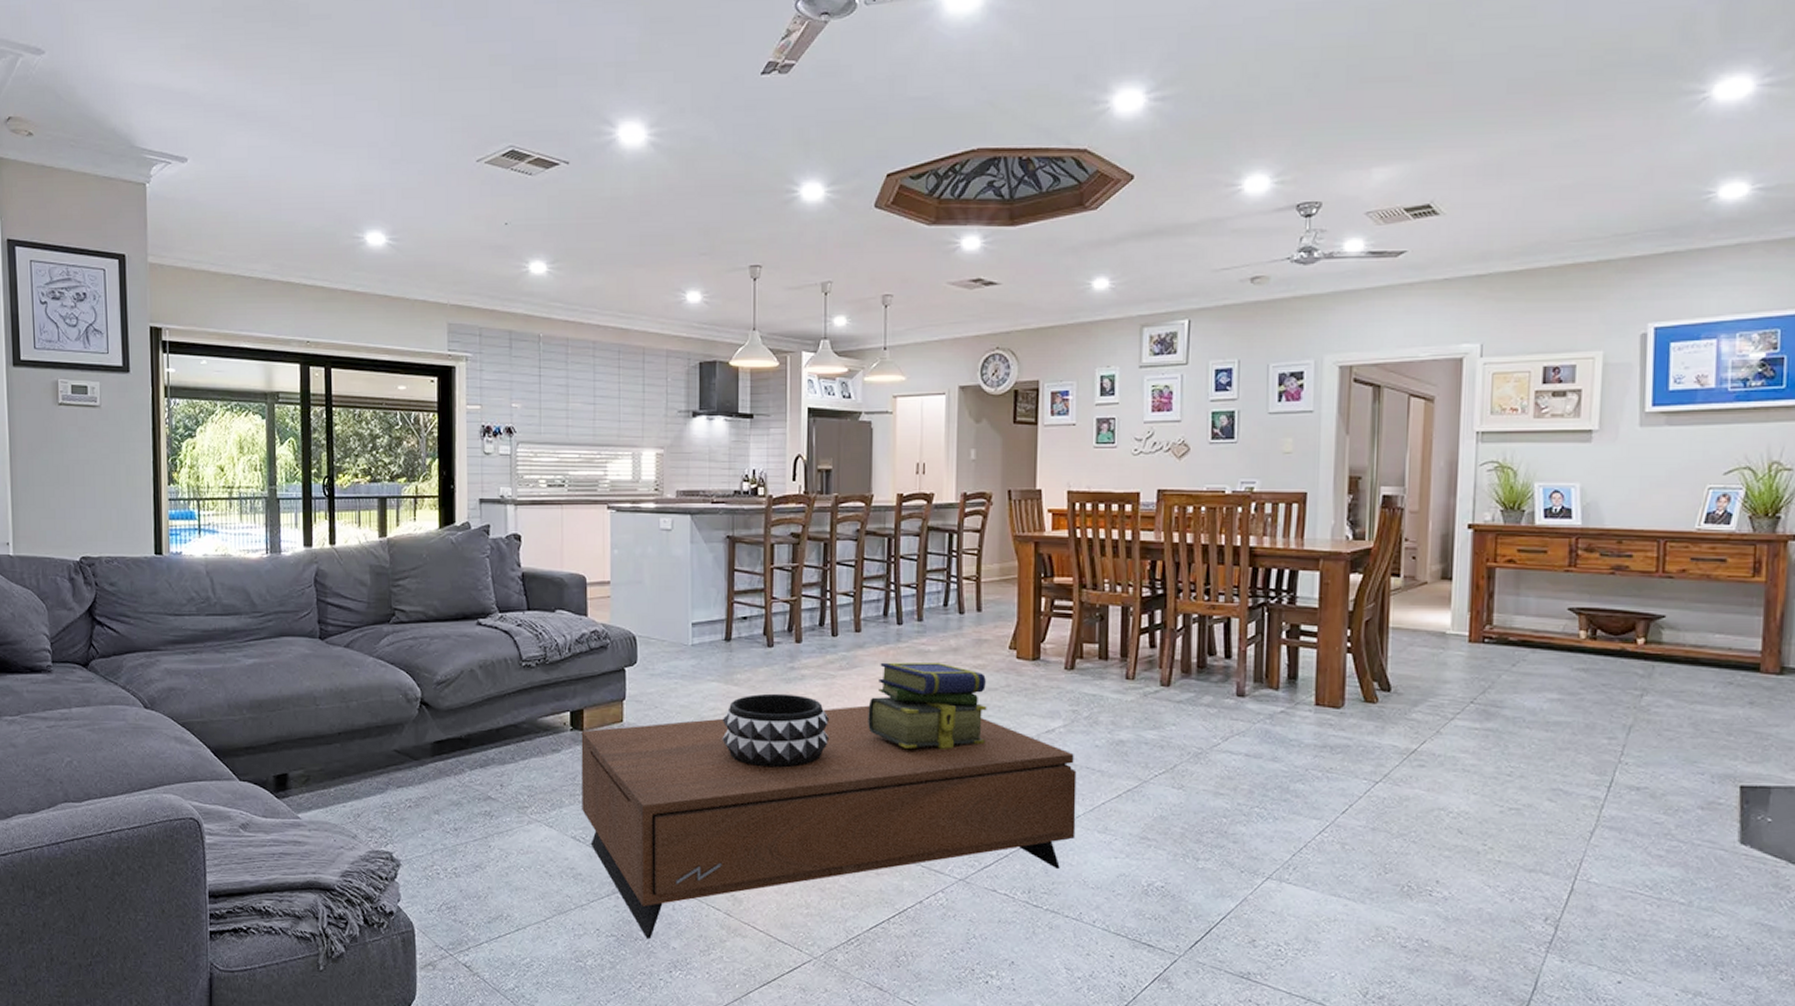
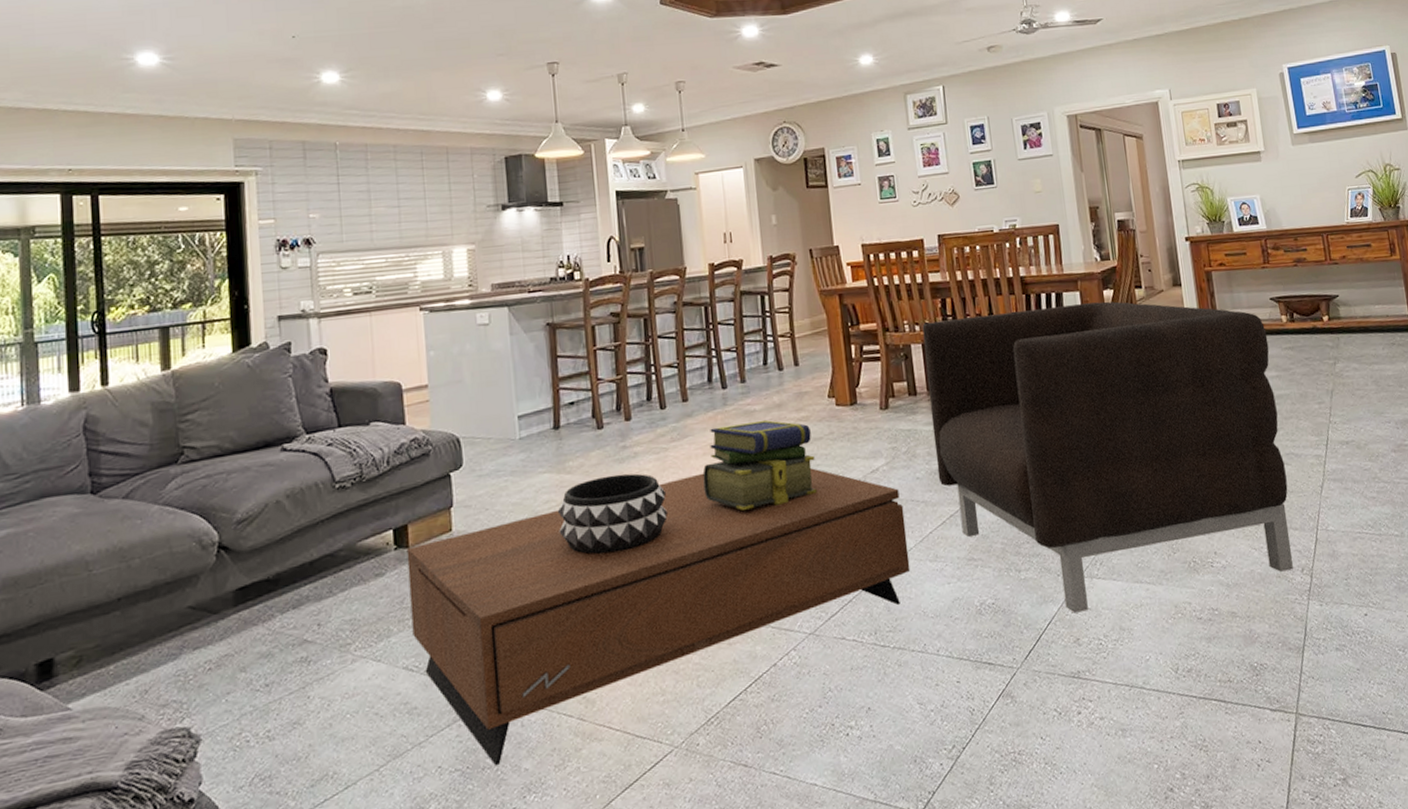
armchair: none [1120,584,1556,917] -> present [922,301,1293,613]

